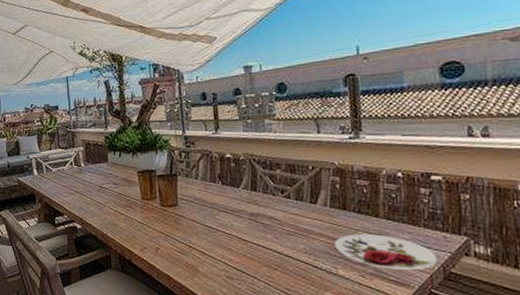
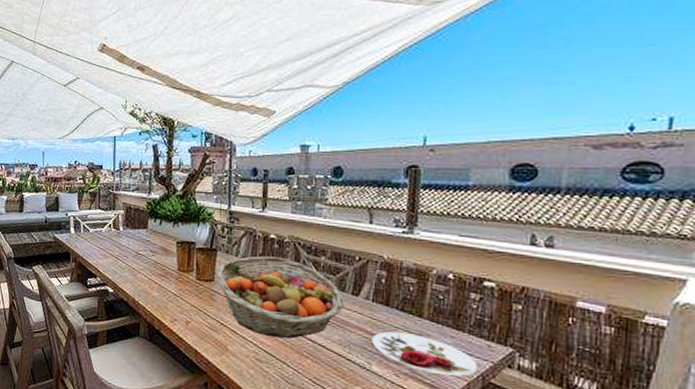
fruit basket: none [179,175,304,254] -> present [216,256,344,339]

